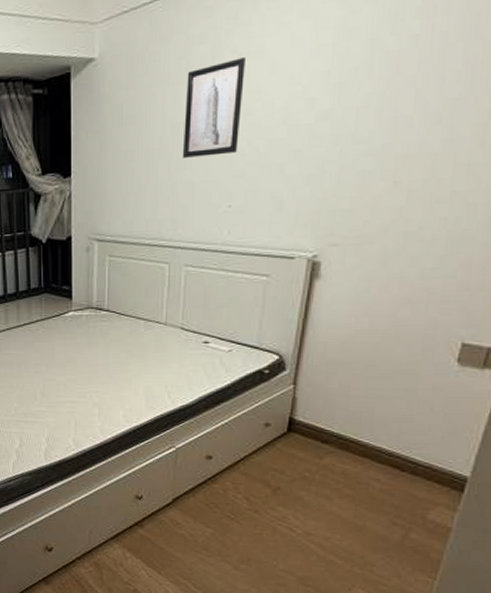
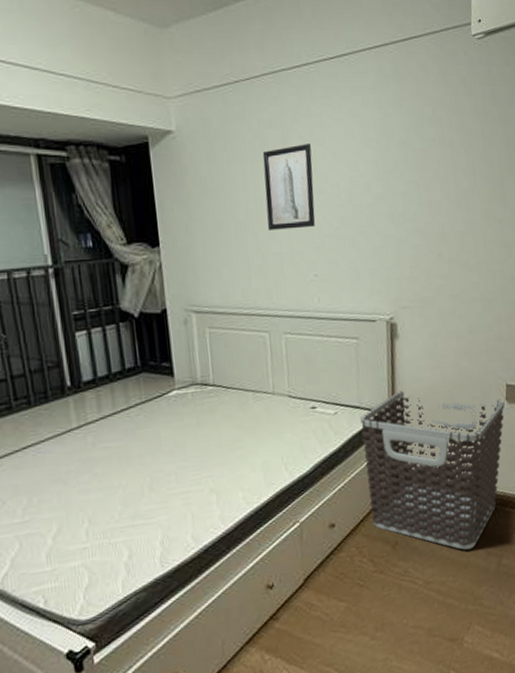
clothes hamper: none [254,336,456,514] -> present [360,390,505,550]

